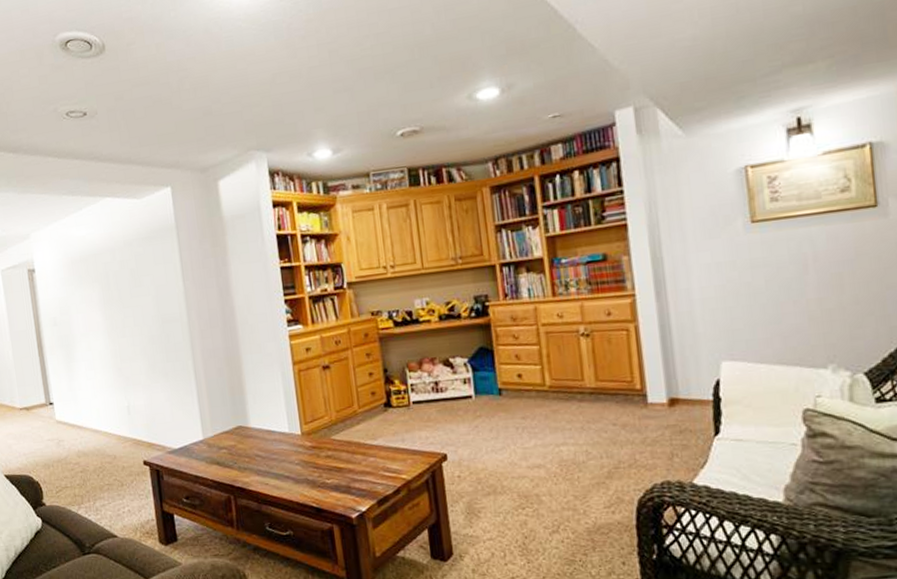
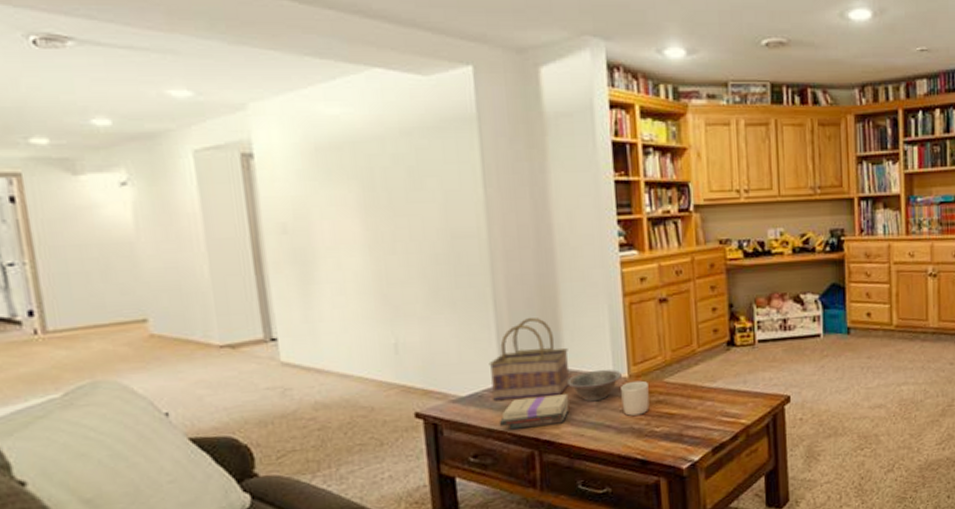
basket: none [193,384,254,453] -> present [489,317,569,402]
books: none [203,448,255,477] -> present [499,394,569,430]
decorative bowl: none [251,427,296,456] -> present [566,369,622,402]
mug: none [295,437,321,468] -> present [621,380,650,416]

